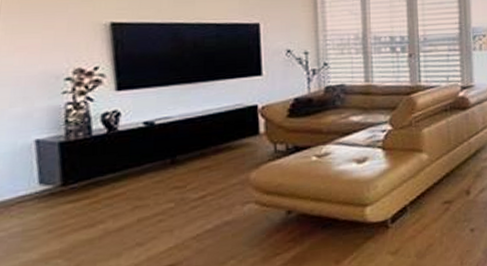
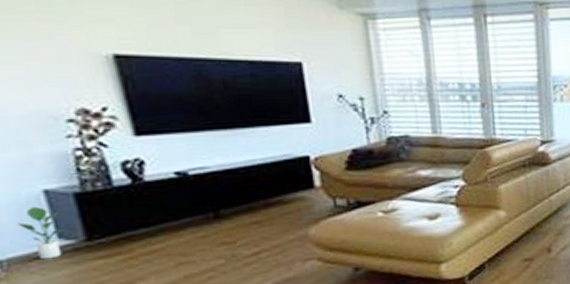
potted plant: none [8,154,45,204] -> present [16,206,64,260]

